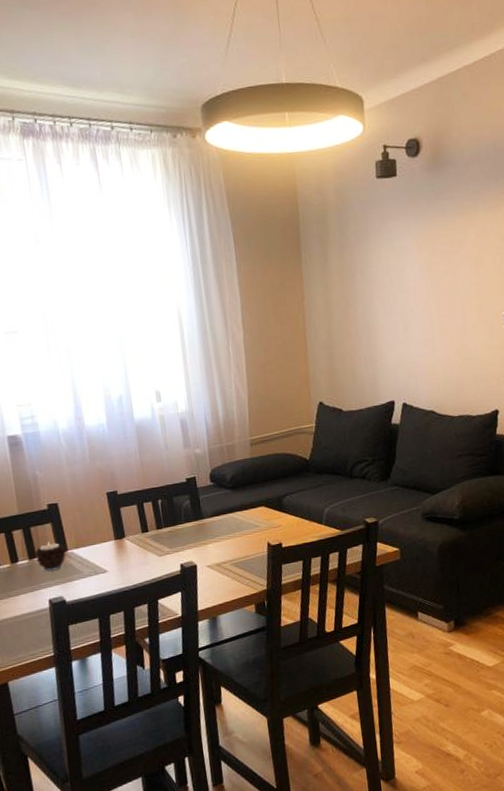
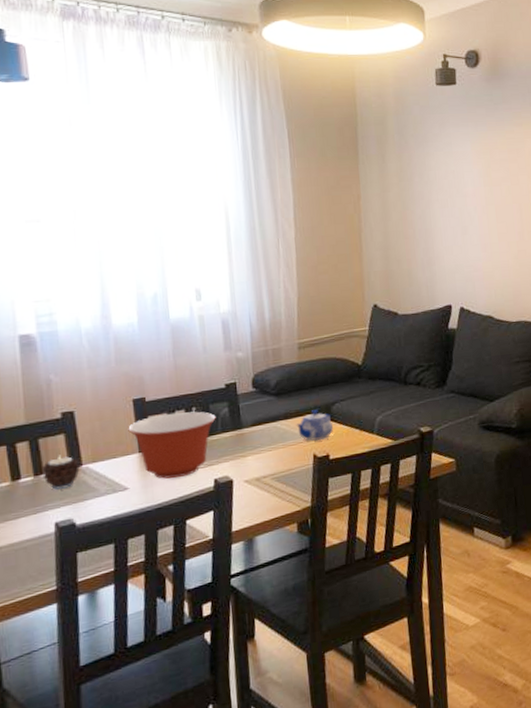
mixing bowl: none [104,503,180,563] -> present [128,411,216,479]
teapot: none [251,502,285,531] -> present [296,410,334,441]

